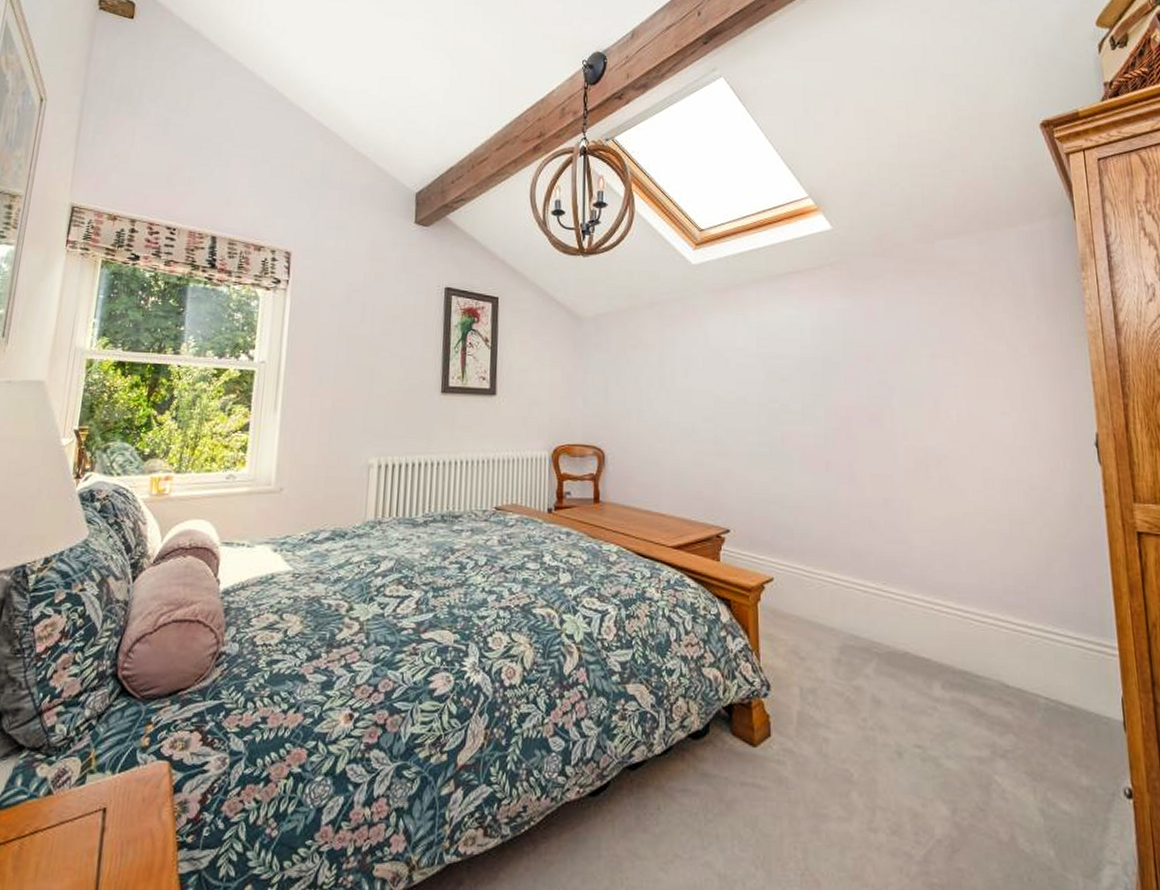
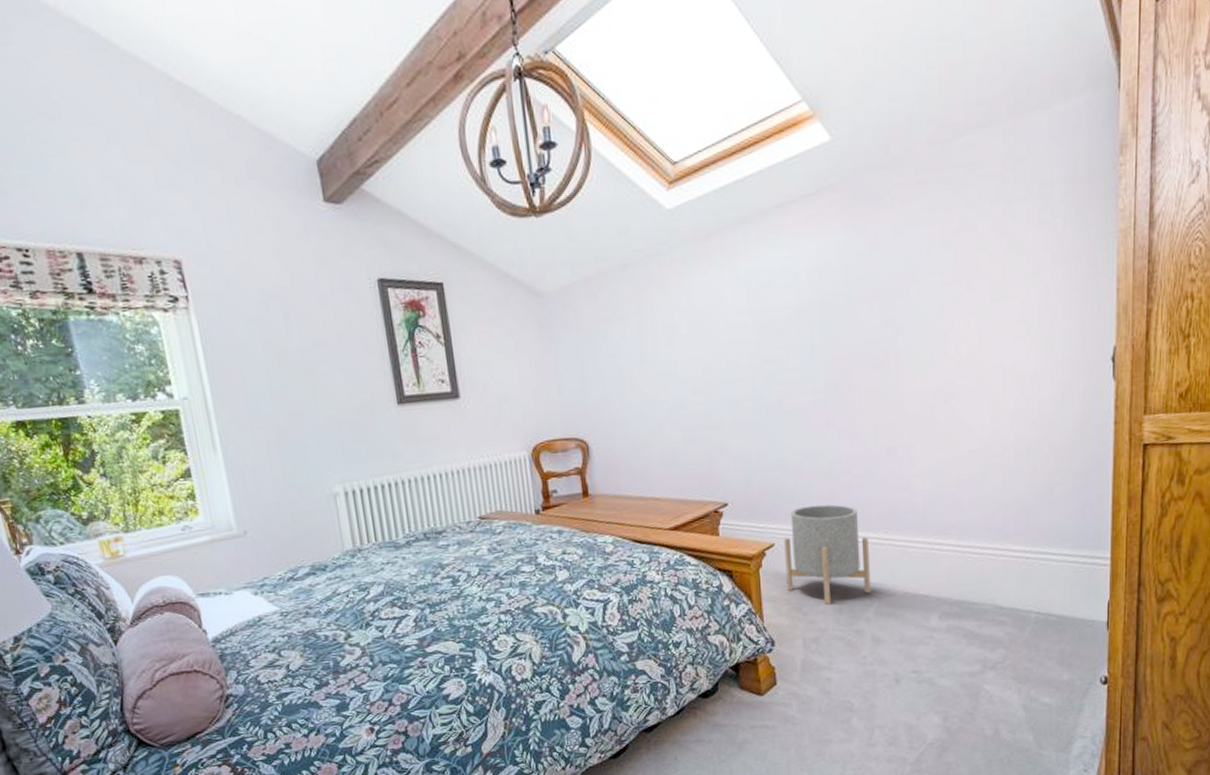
planter: none [783,544,871,652] -> present [784,504,871,605]

